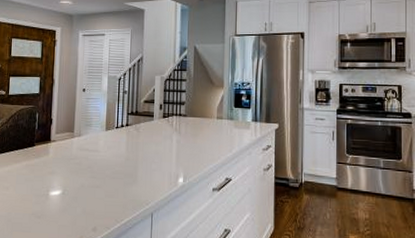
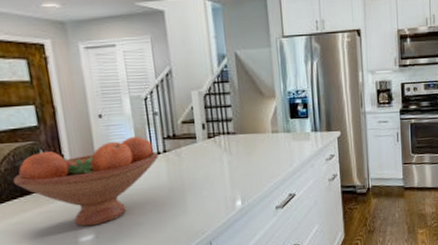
fruit bowl: none [13,109,121,183] -> present [12,136,158,227]

